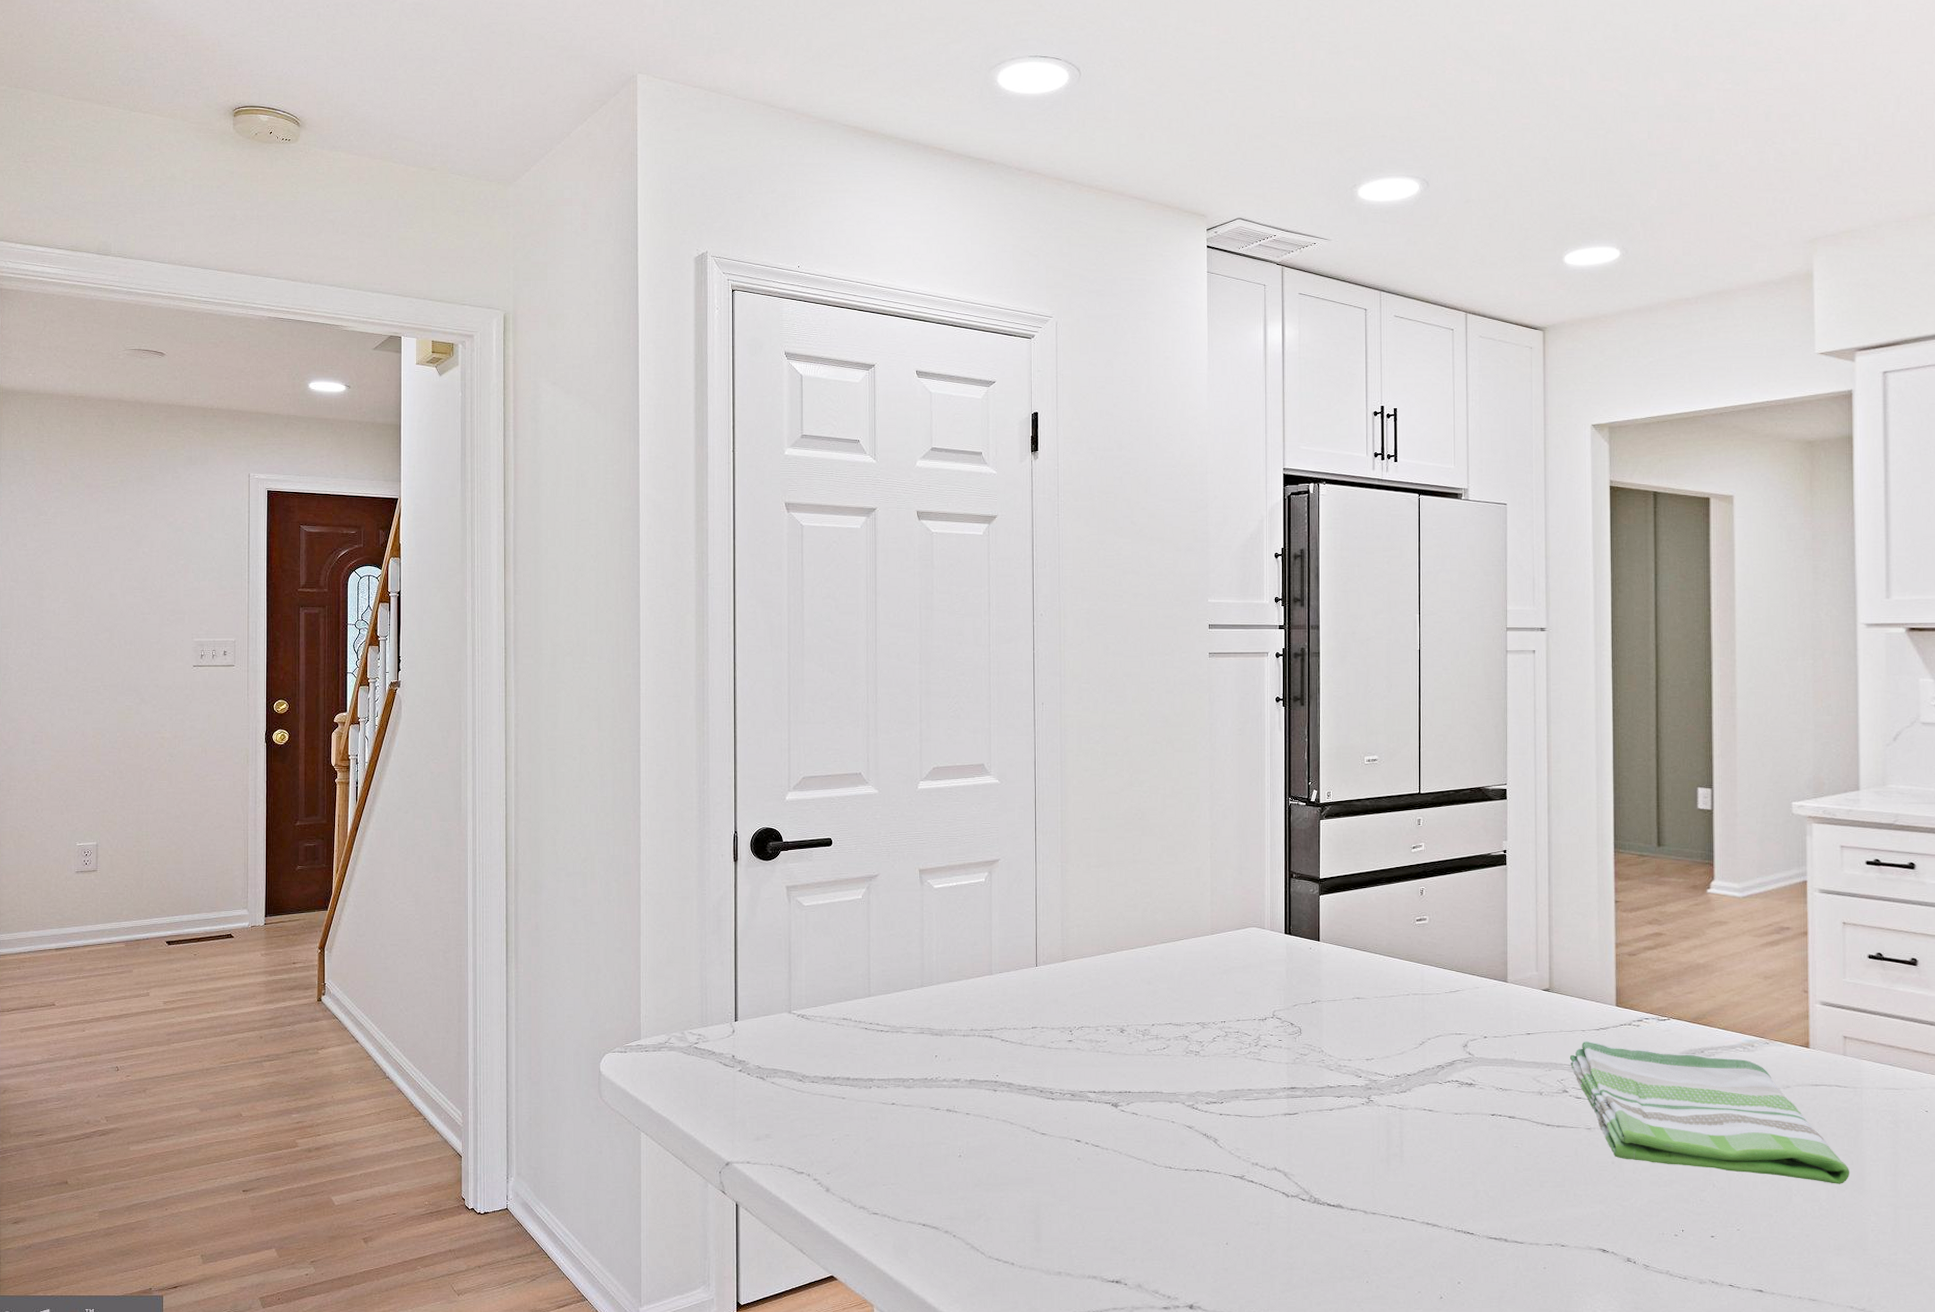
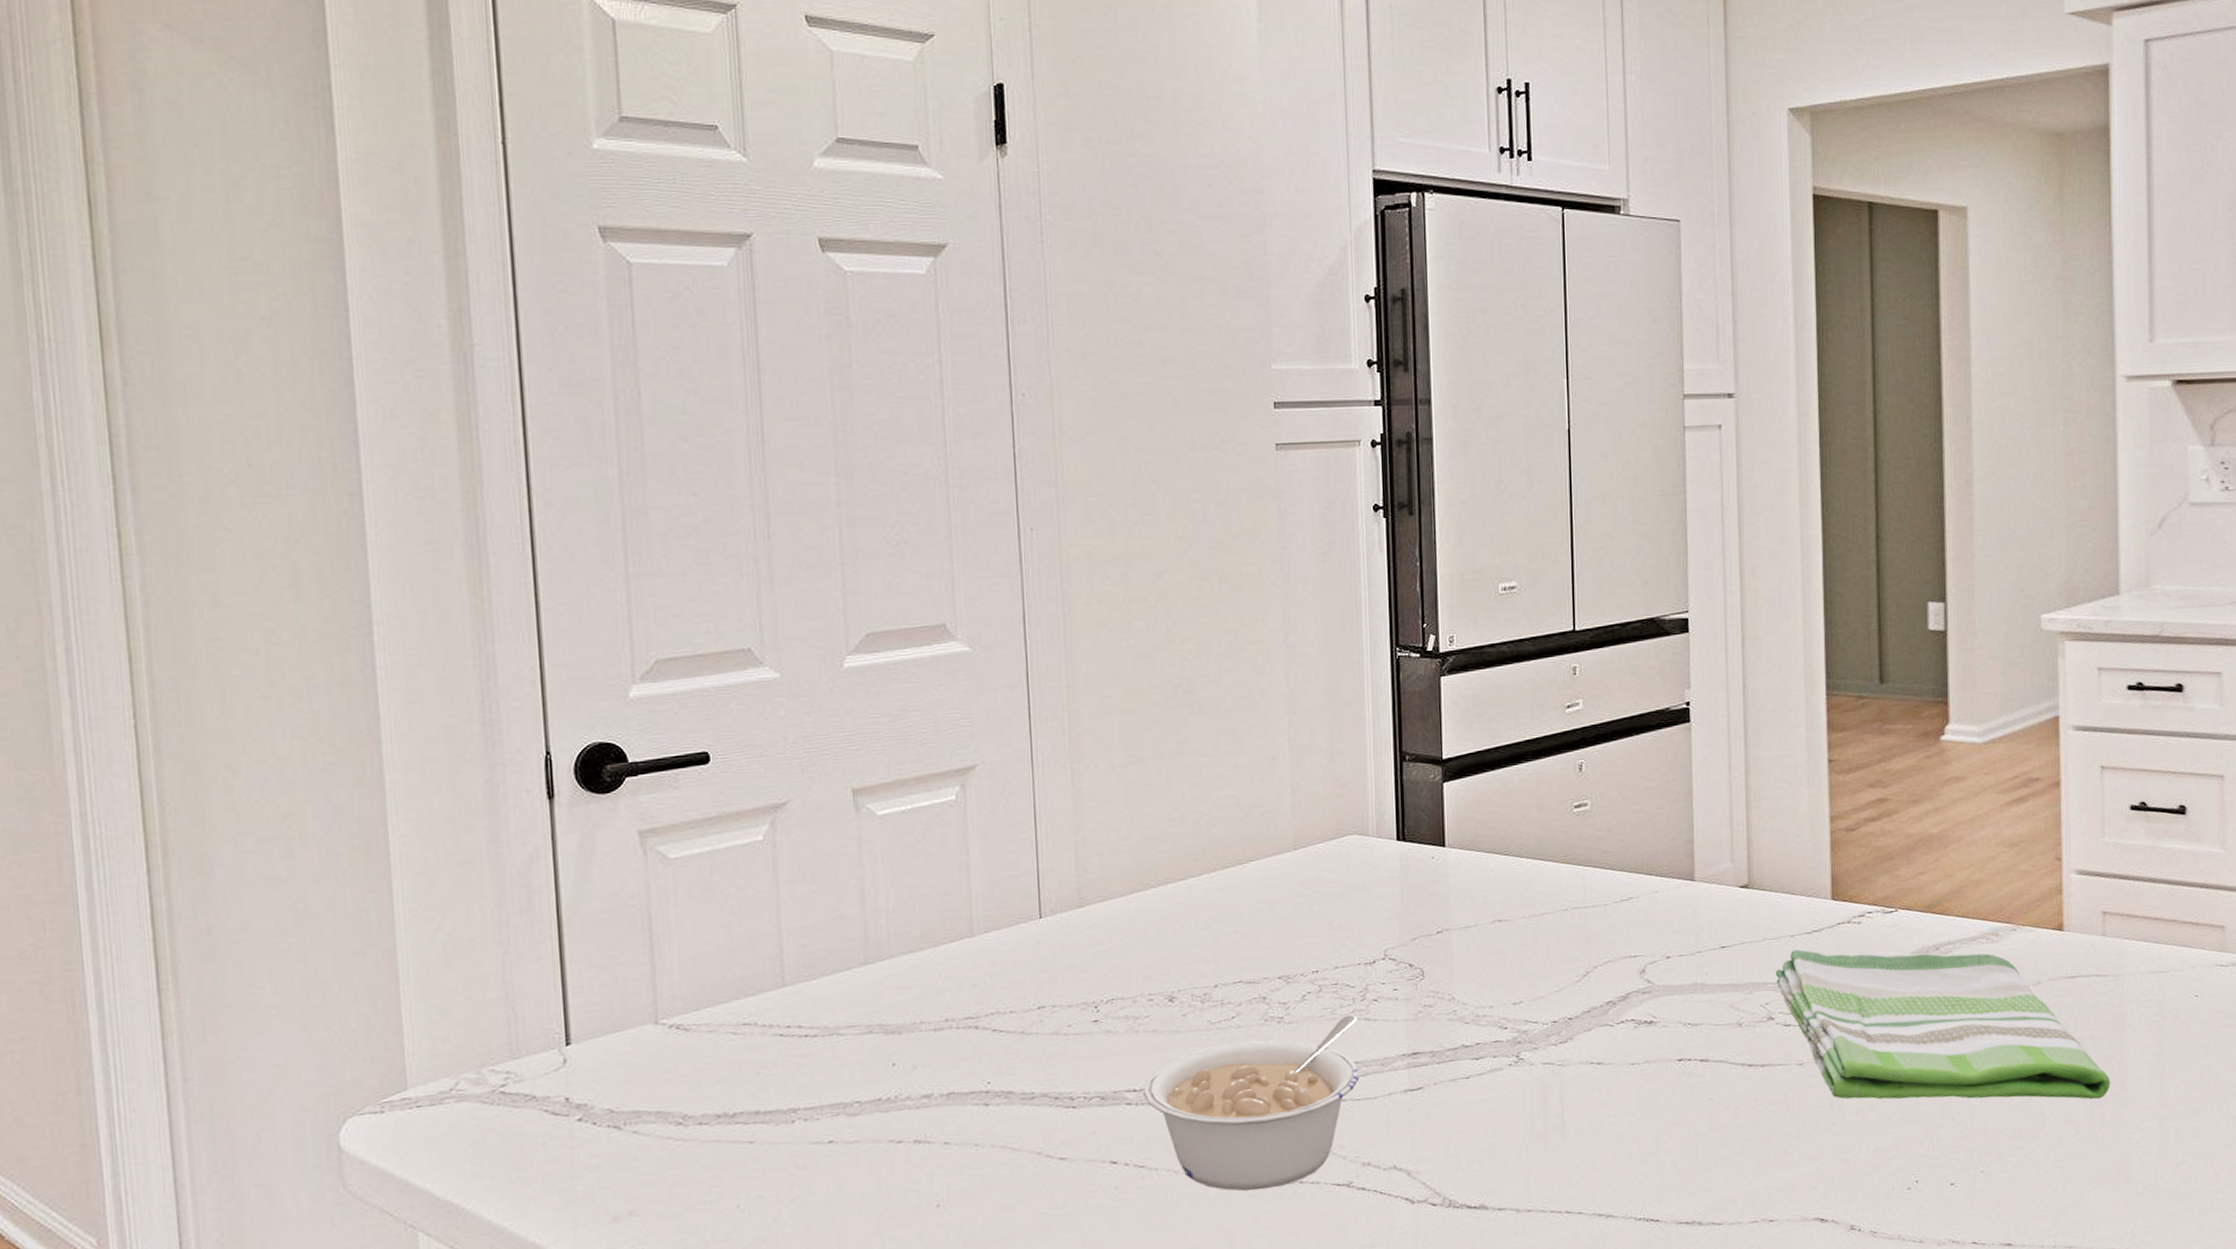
legume: none [1099,1056,1253,1173] -> present [1142,1015,1359,1191]

